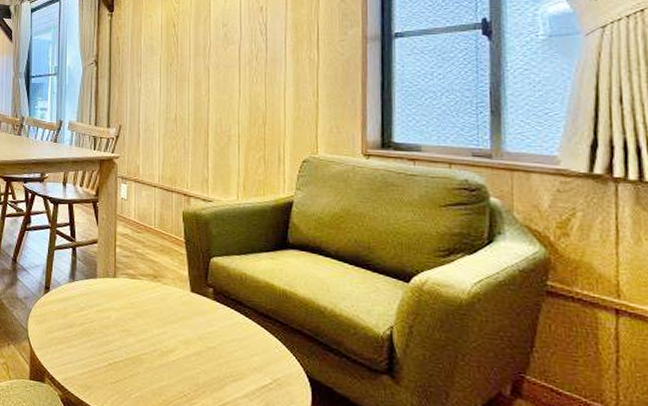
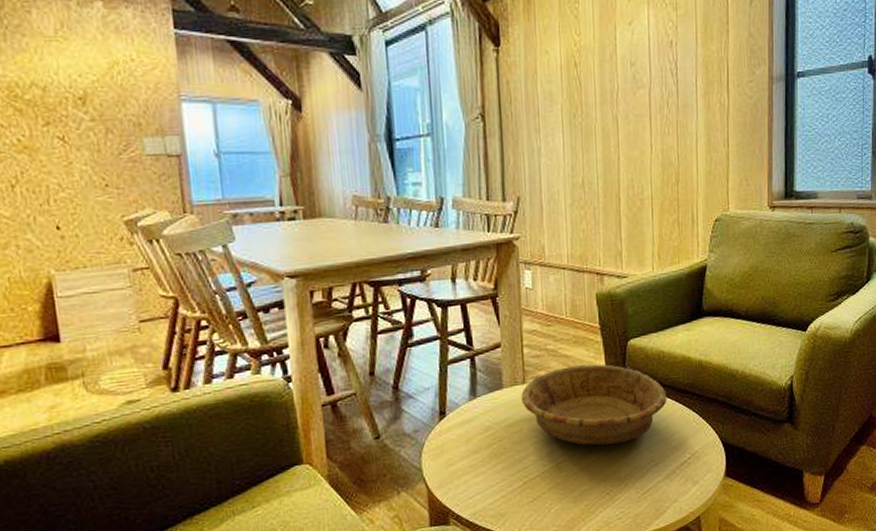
ceramic bowl: none [112,270,248,351] -> present [521,364,667,446]

